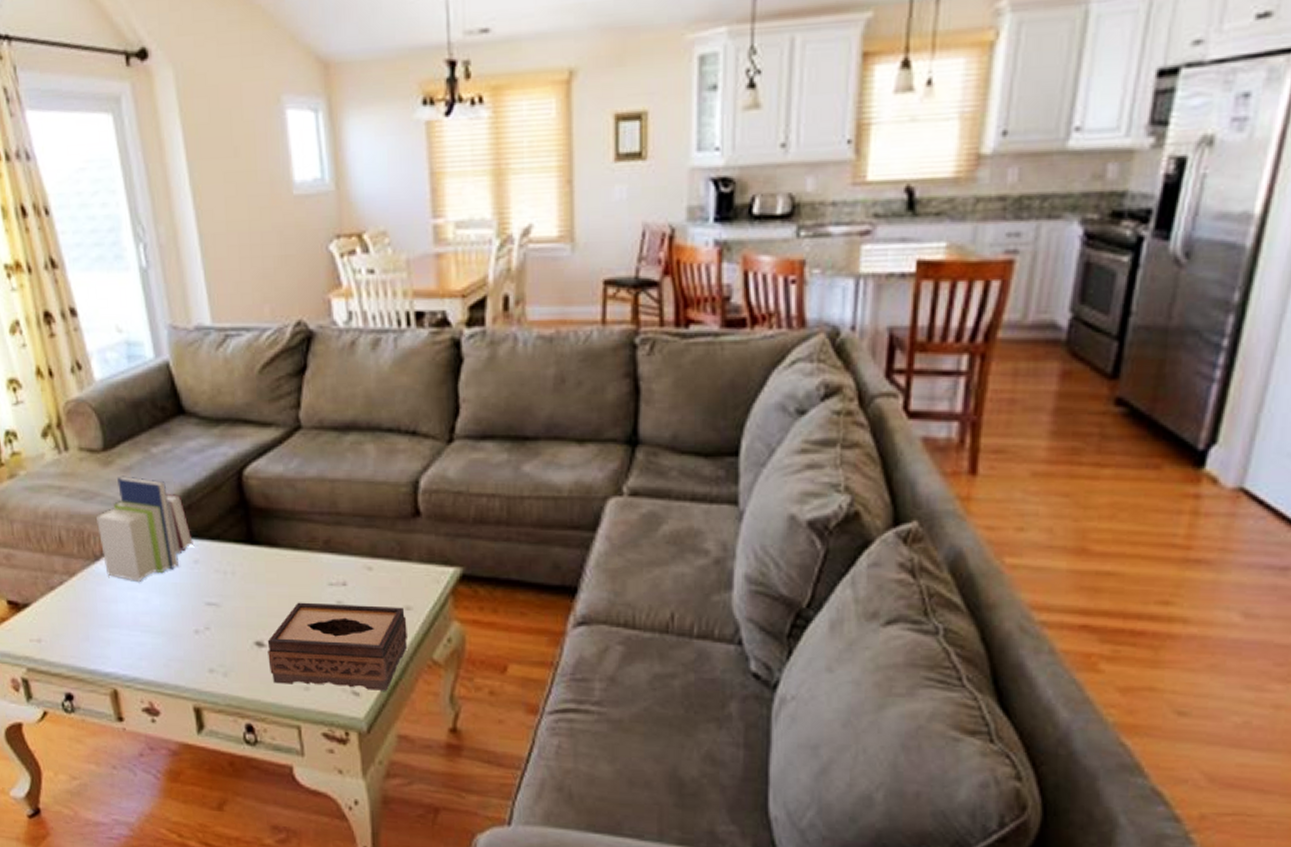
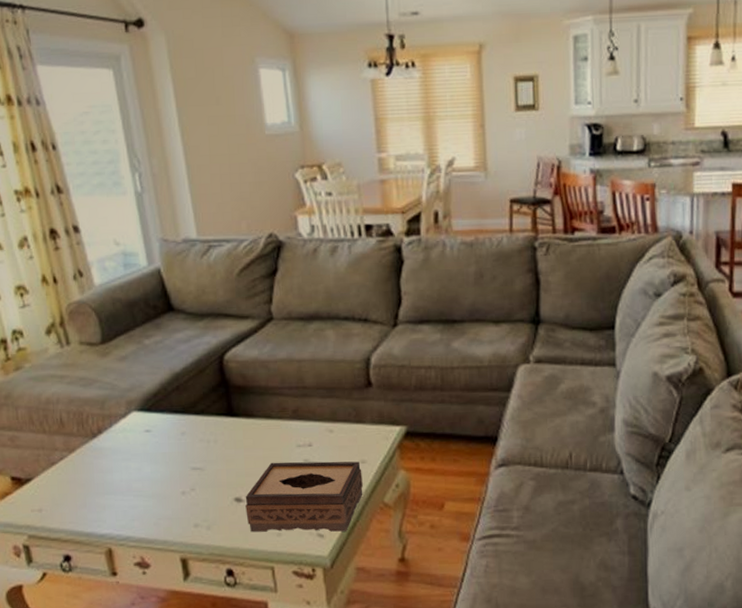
book: present [96,476,193,582] -> none [95,364,181,454]

